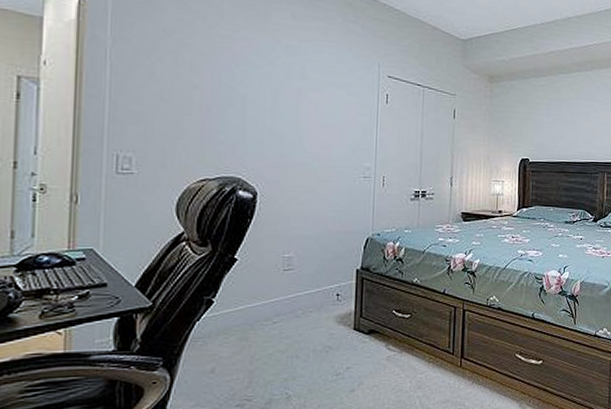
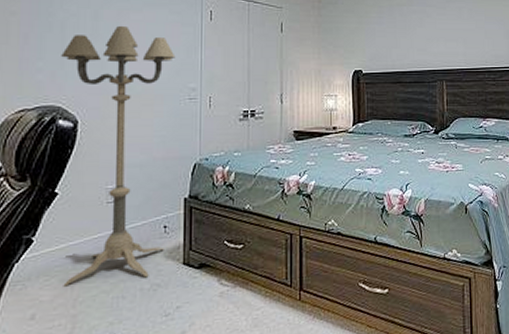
floor lamp: none [241,103,352,345] -> present [61,25,176,287]

